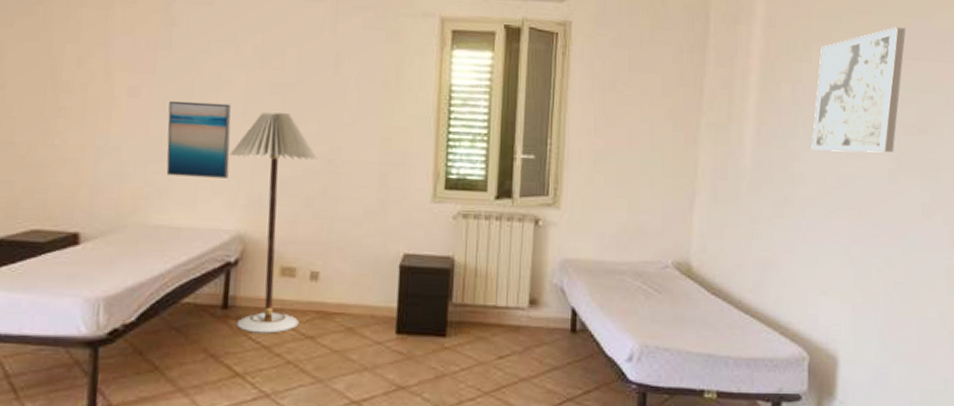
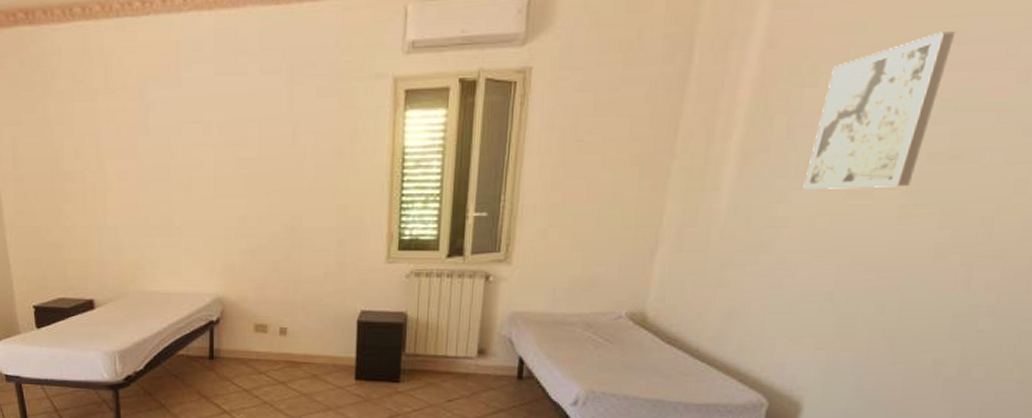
wall art: present [166,100,231,178] -> none [152,181,206,249]
floor lamp: present [230,112,318,334] -> none [206,187,281,379]

